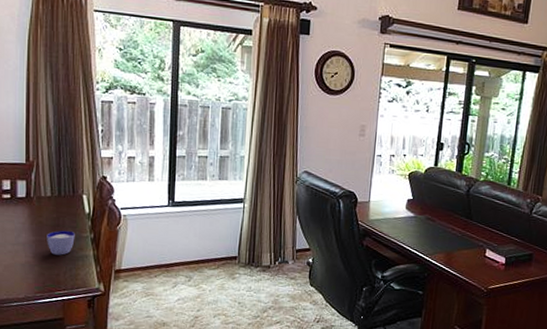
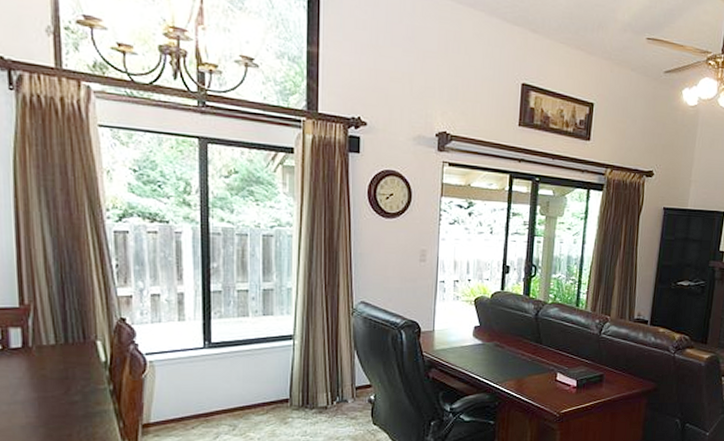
cup: present [47,230,75,255] -> none [52,383,90,412]

